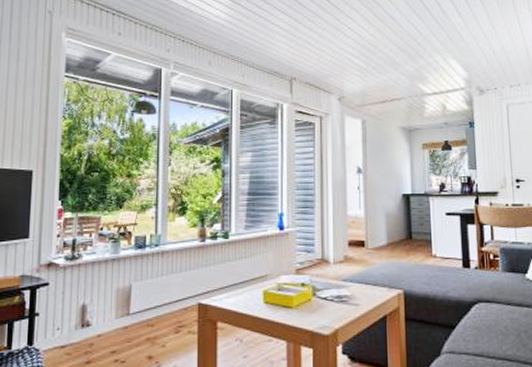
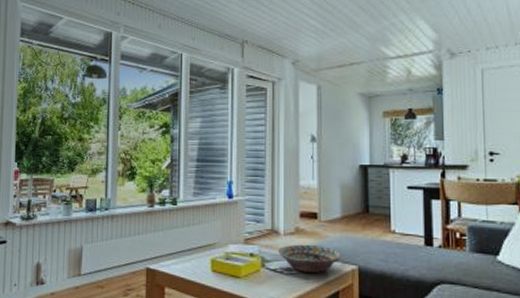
decorative bowl: none [328,271,389,300] -> present [278,244,343,274]

